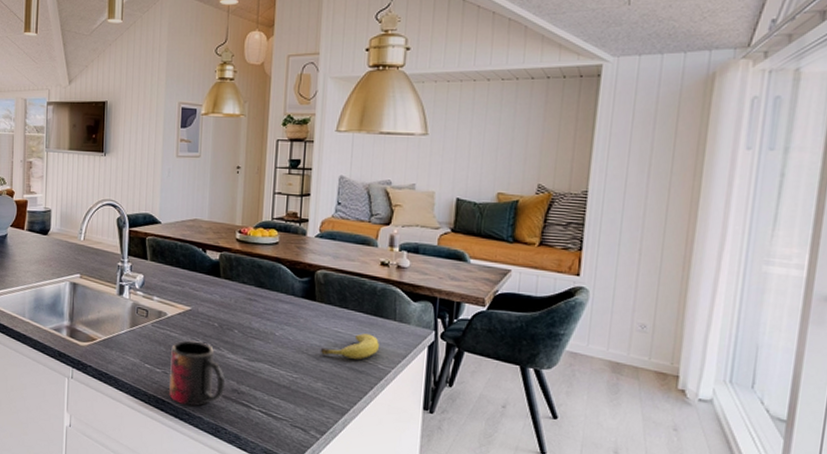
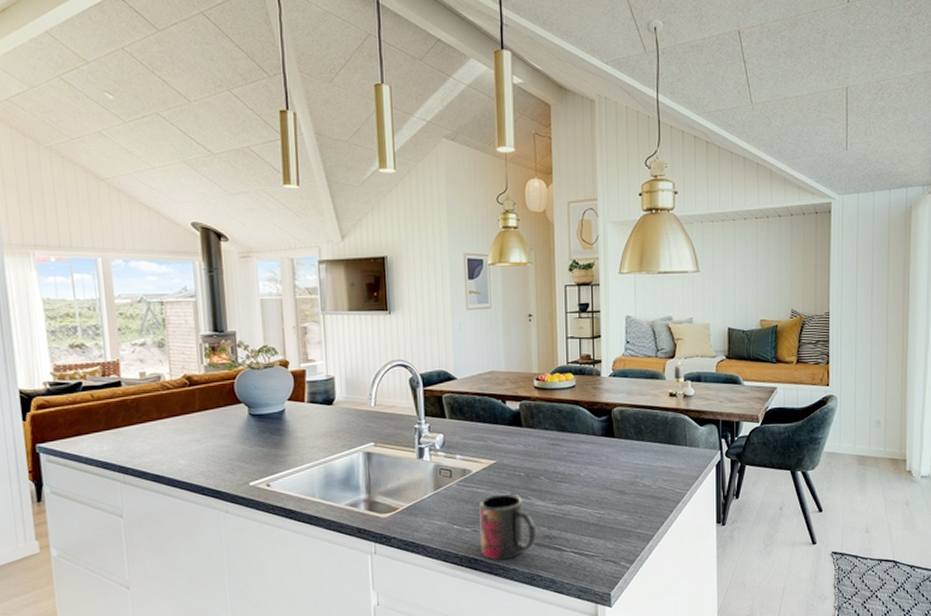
fruit: present [320,333,379,359] -> none [622,462,674,488]

